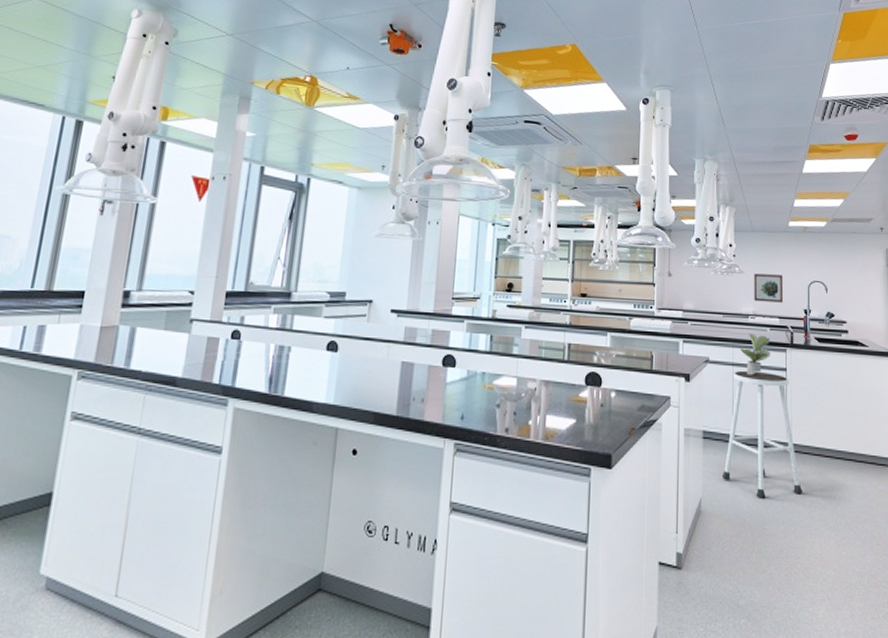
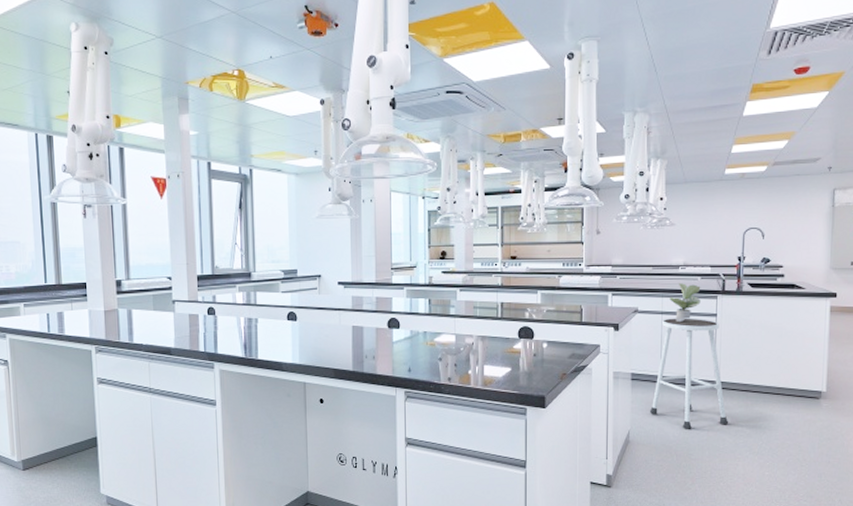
wall art: present [754,273,784,303] -> none [685,224,717,252]

